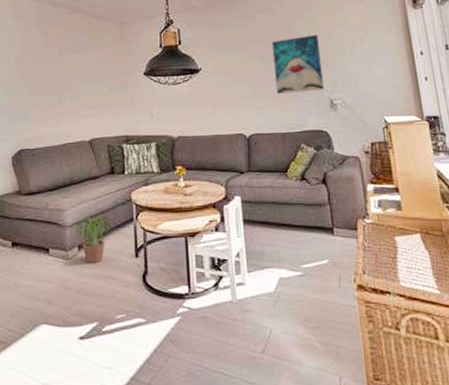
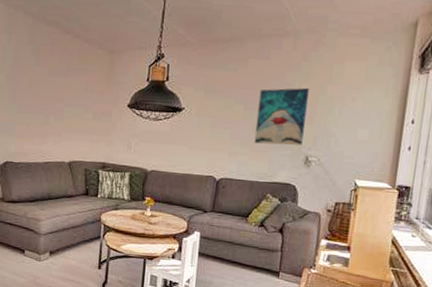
potted plant: present [74,216,111,263] -> none [48,229,80,268]

